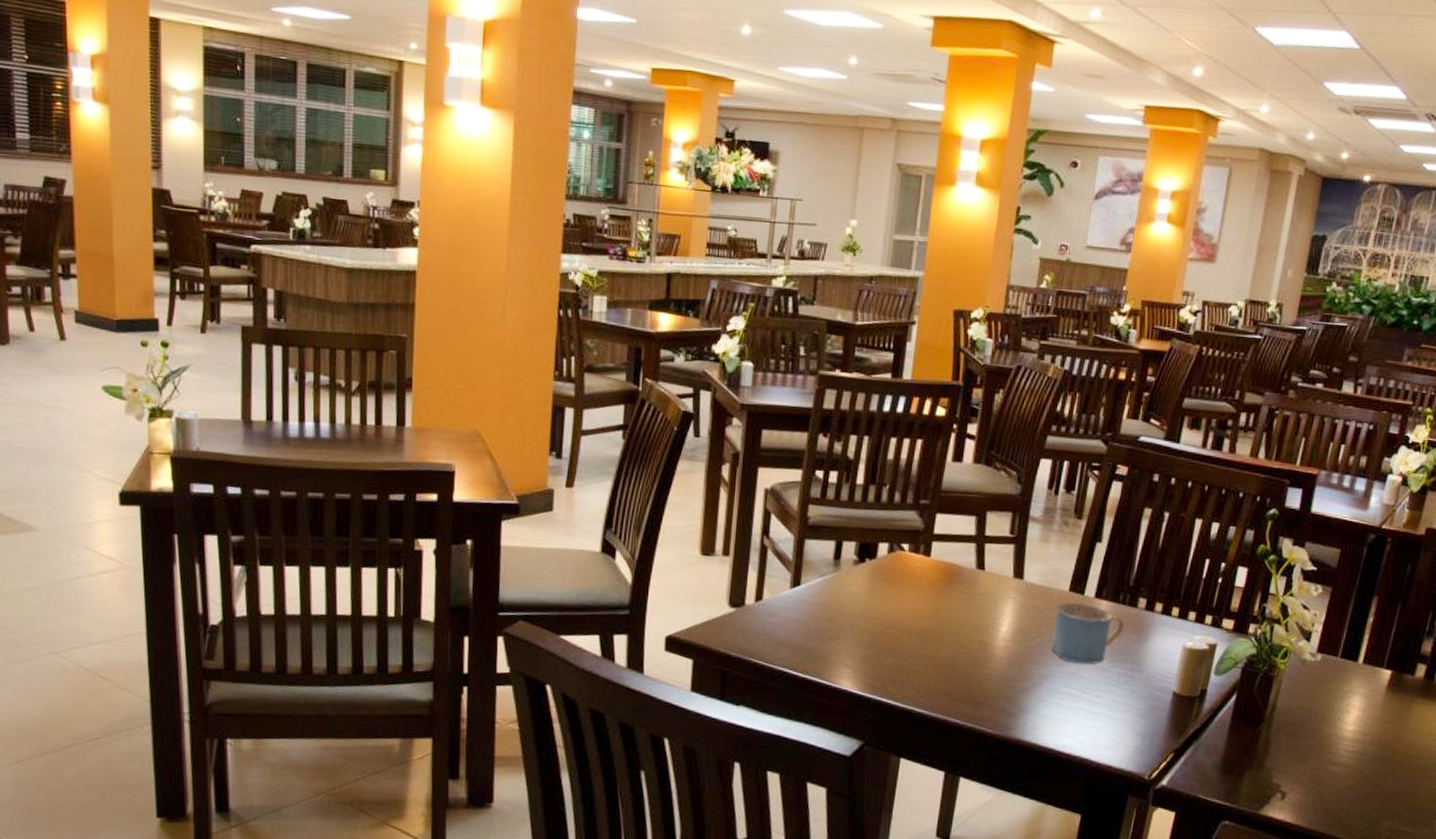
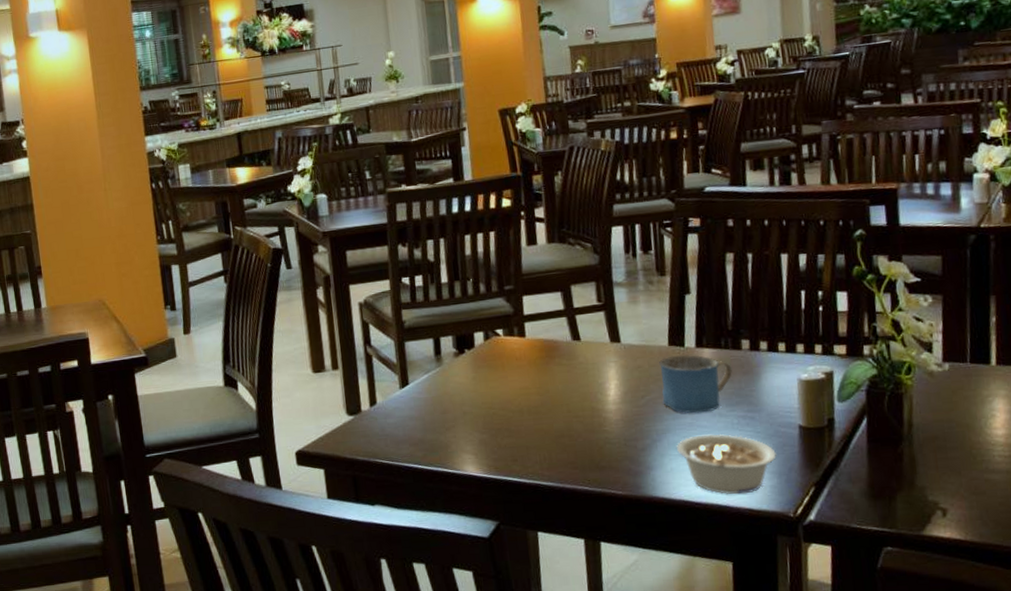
legume: none [1053,686,1146,751] -> present [676,434,776,495]

